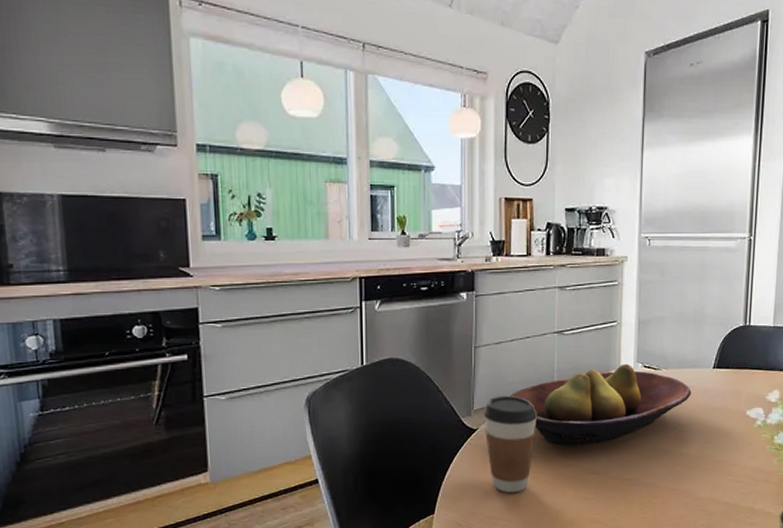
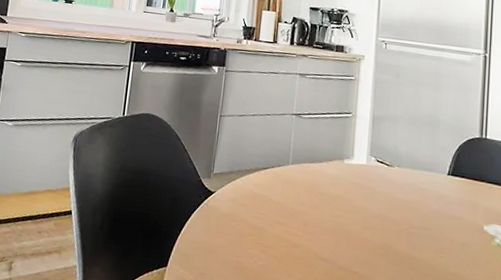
coffee cup: present [483,395,538,493] -> none [221,164,272,263]
fruit bowl: present [509,364,691,446] -> none [246,154,425,229]

